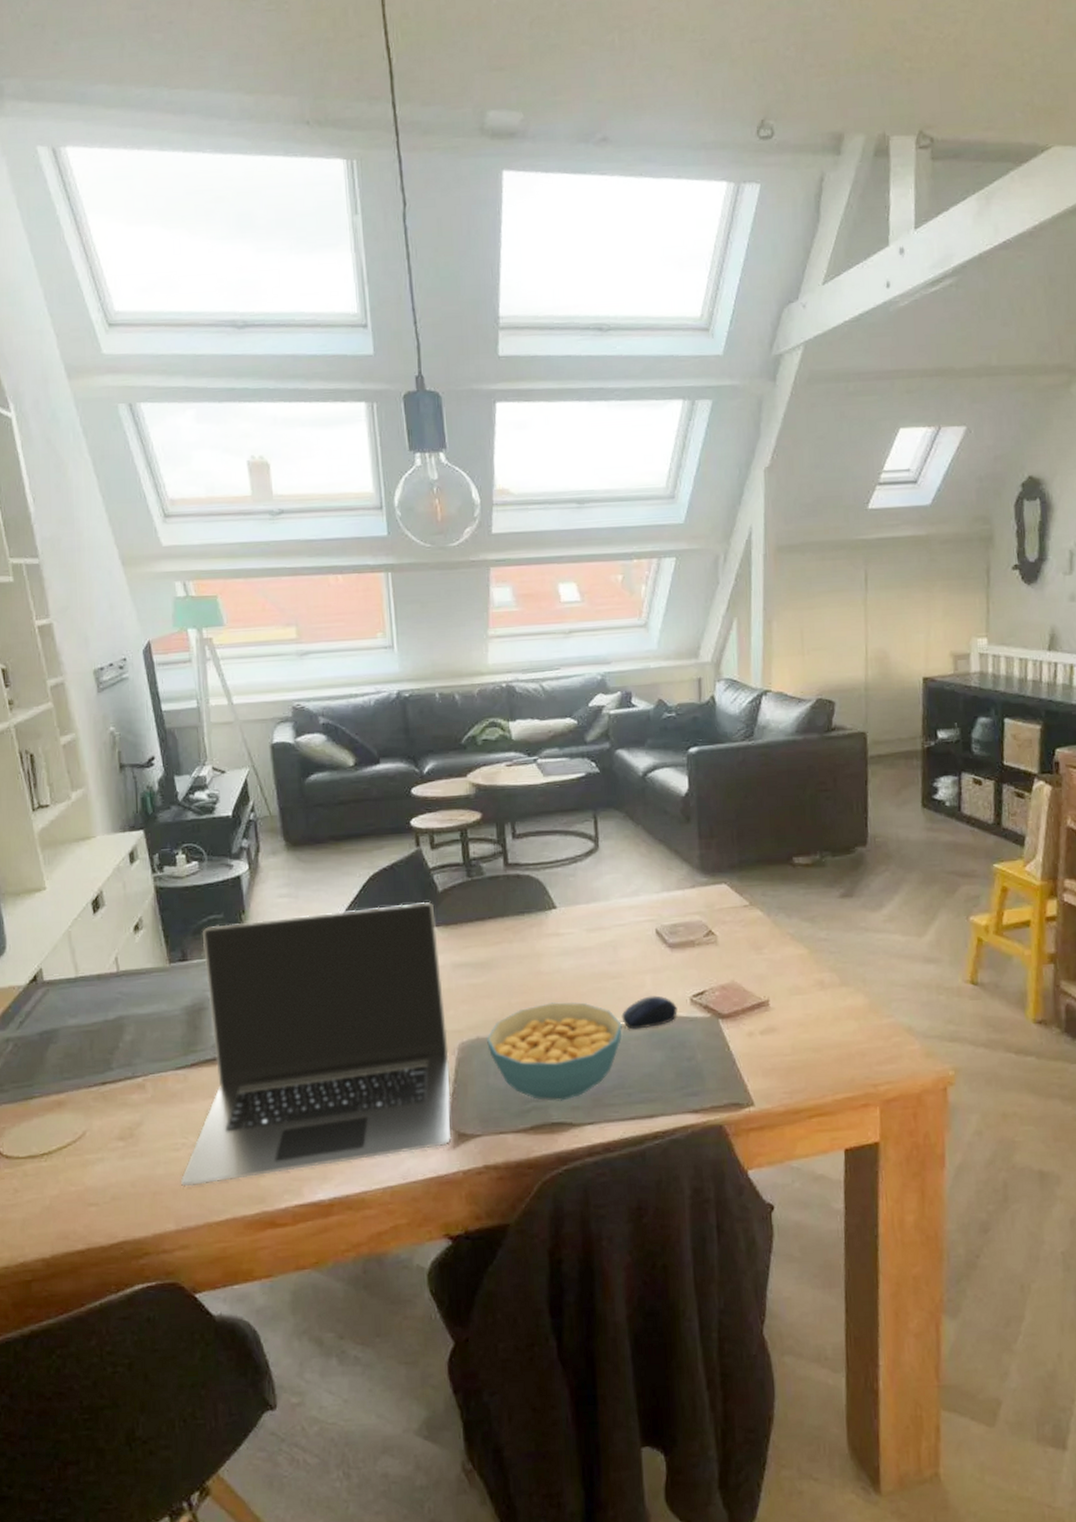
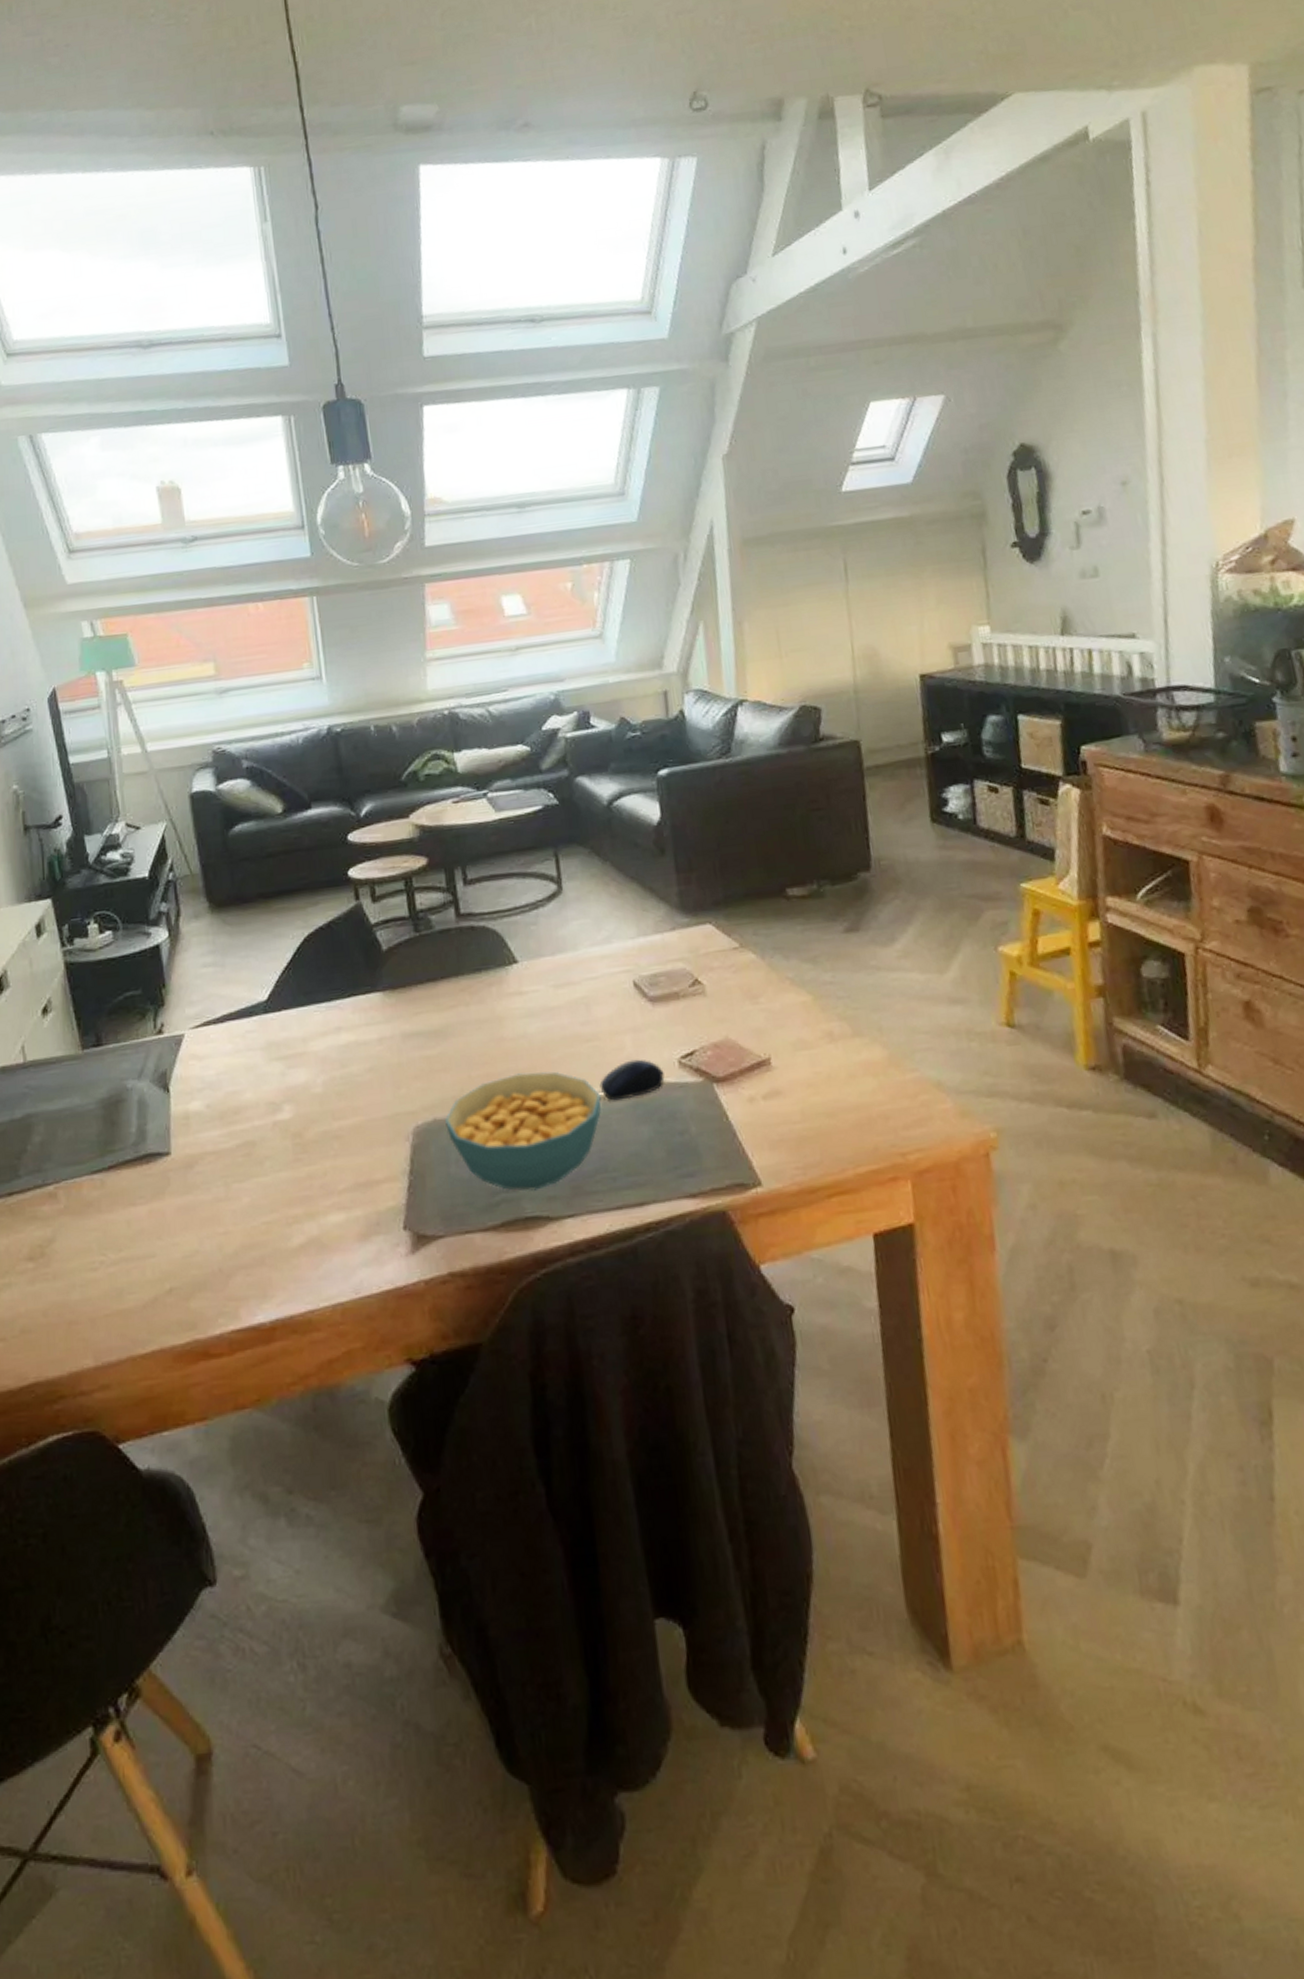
laptop: present [181,902,452,1187] -> none [100,963,410,1314]

